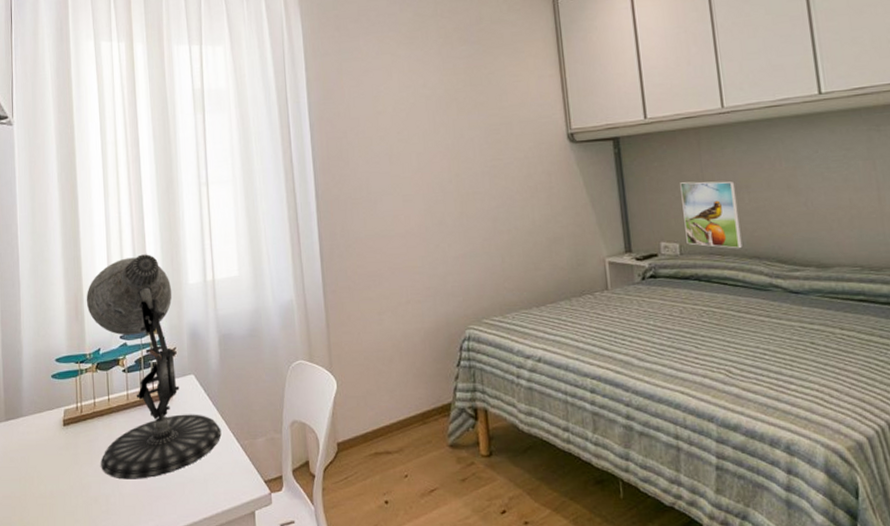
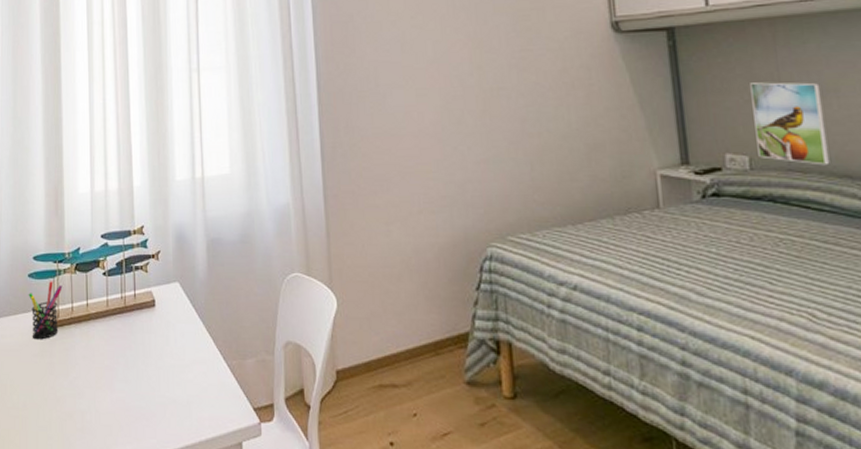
pen holder: none [52,380,85,434] -> present [28,281,63,340]
desk lamp: present [86,254,222,480] -> none [66,145,207,396]

